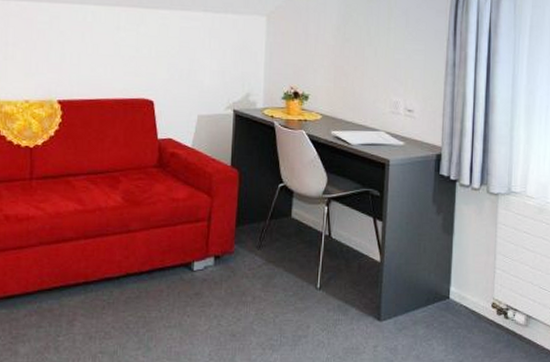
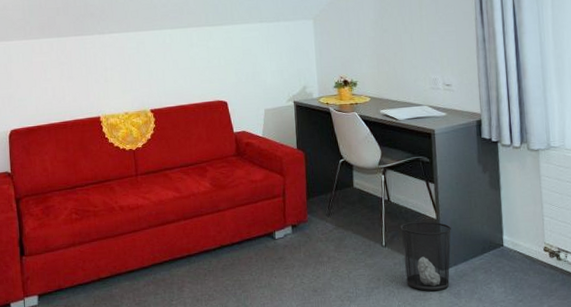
waste bin: none [339,263,395,345] -> present [400,221,451,292]

